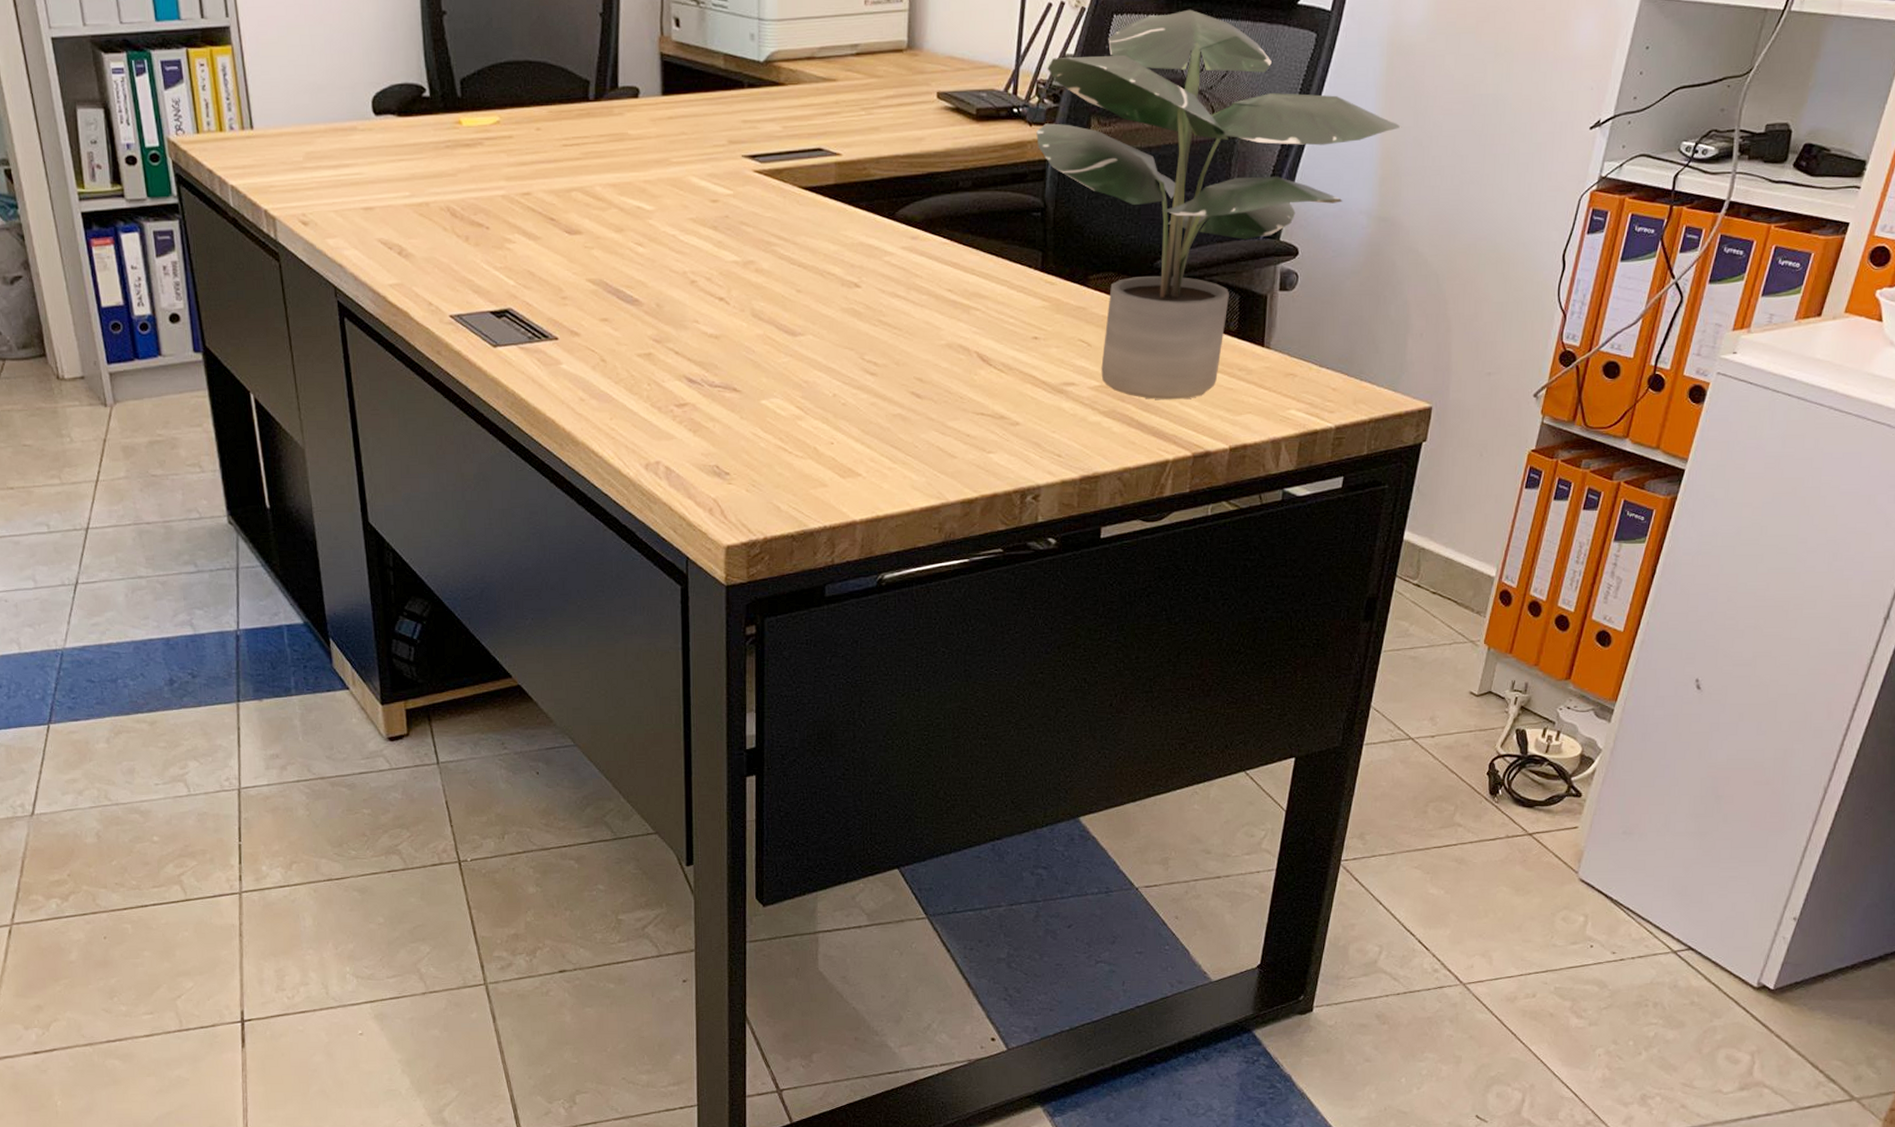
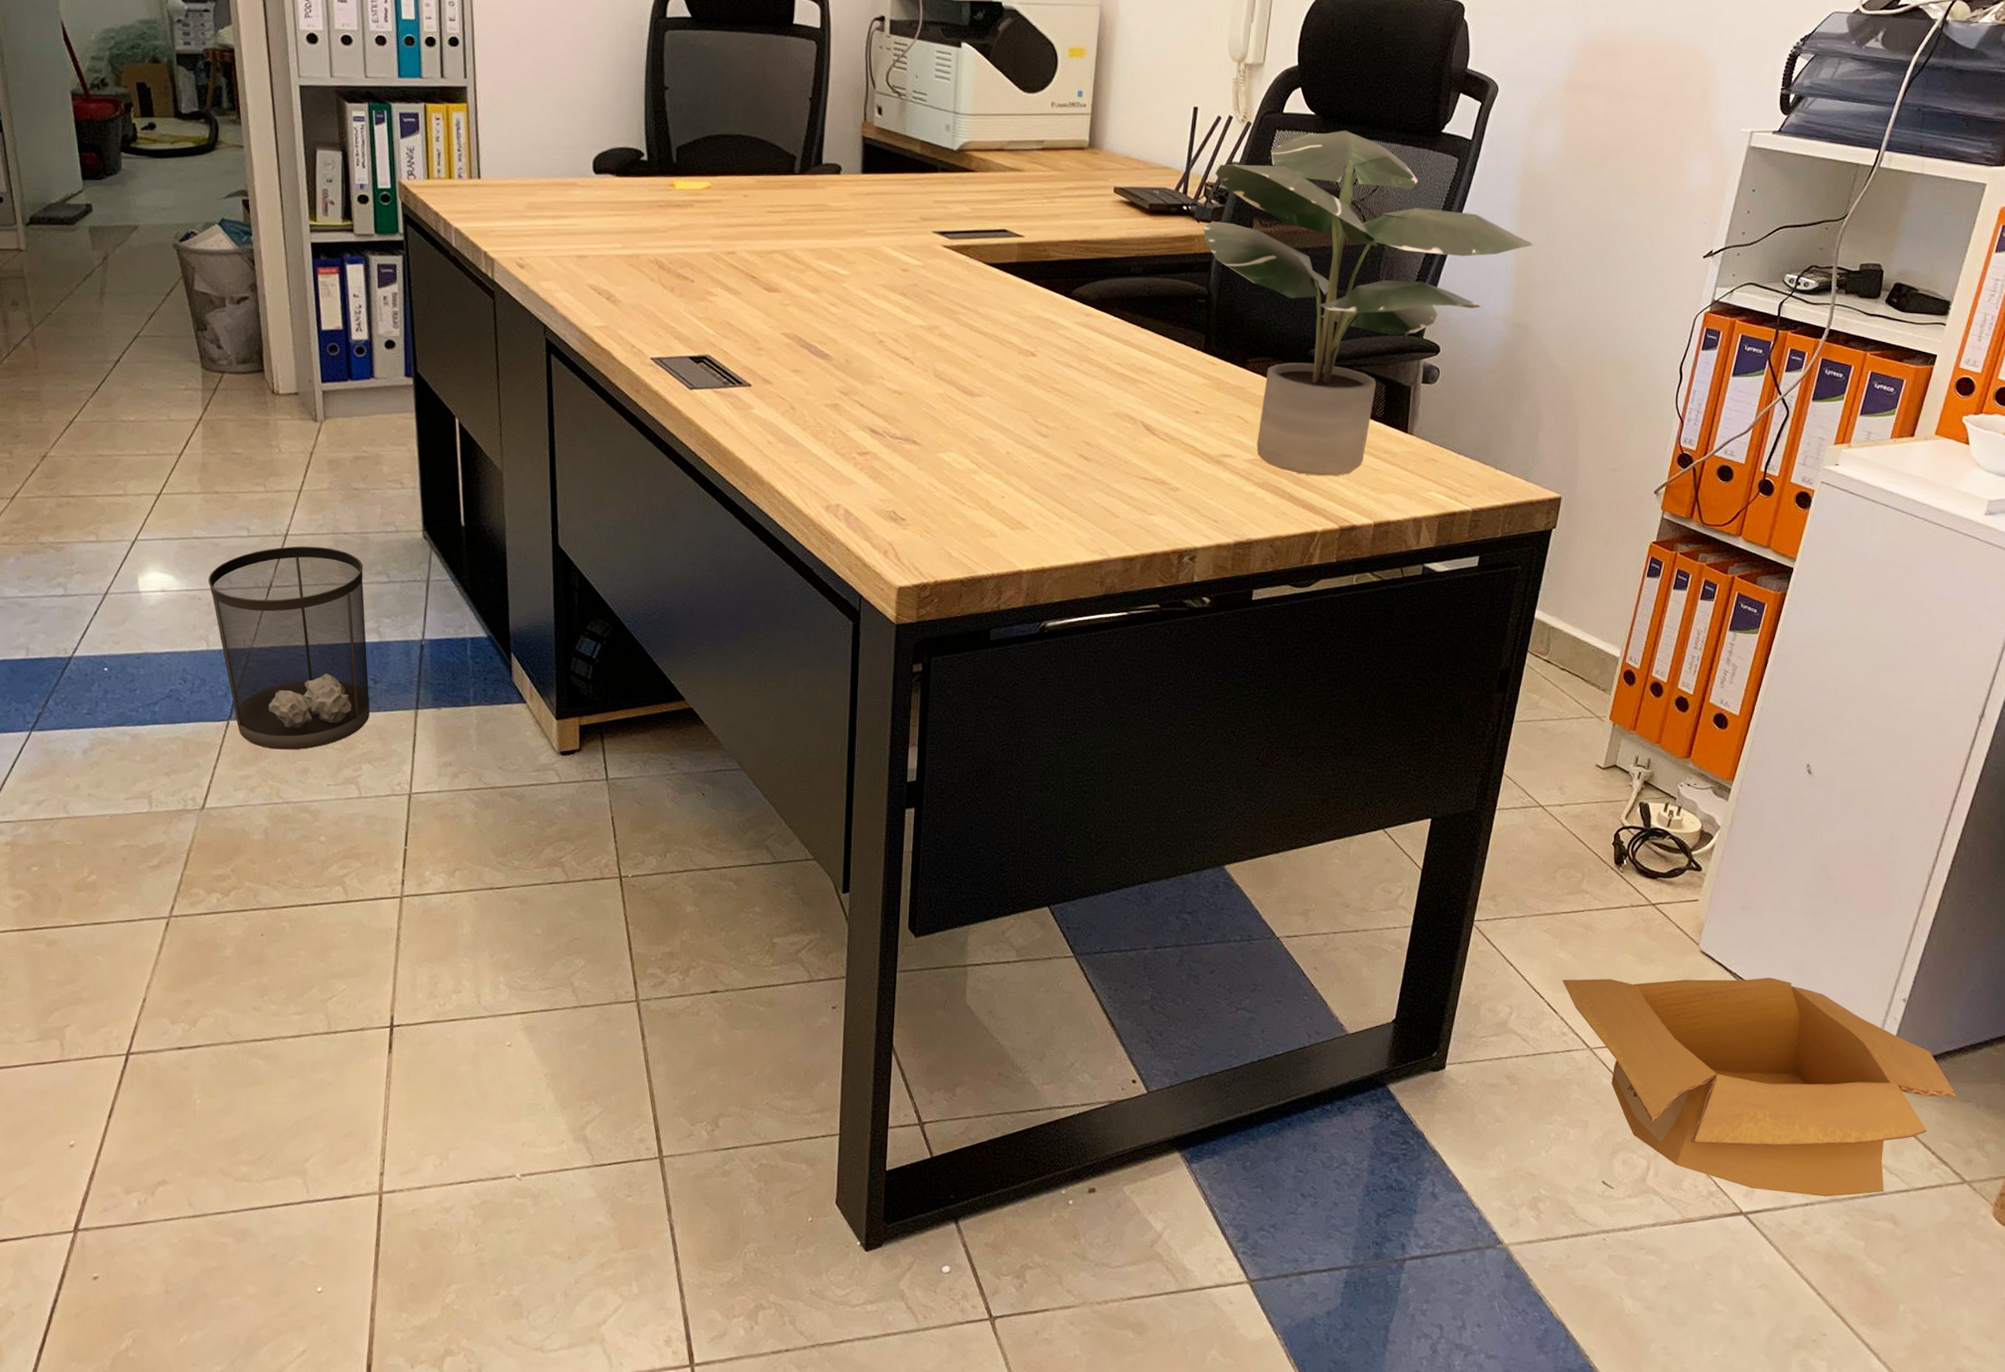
waste bin: none [13,538,191,751] -> present [208,546,370,750]
cardboard box: none [1433,903,1848,1120] -> present [1562,977,1957,1197]

